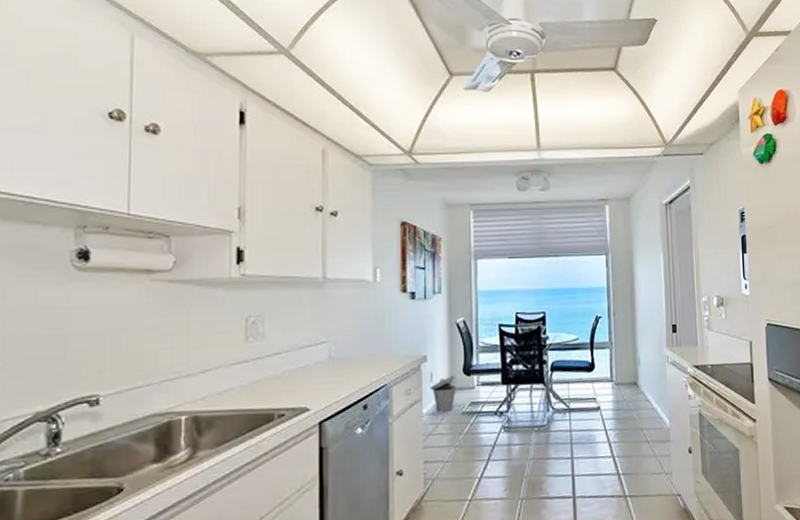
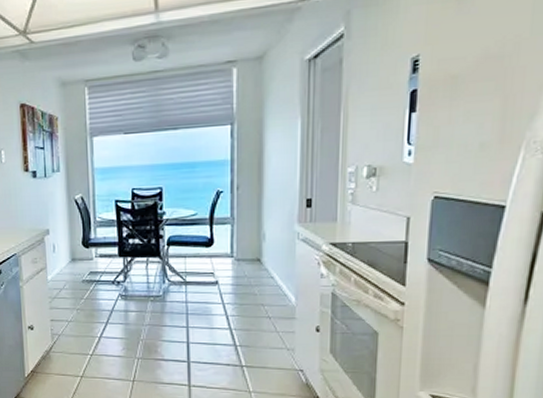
trash can: present [430,375,455,413] -> none [53,247,76,280]

